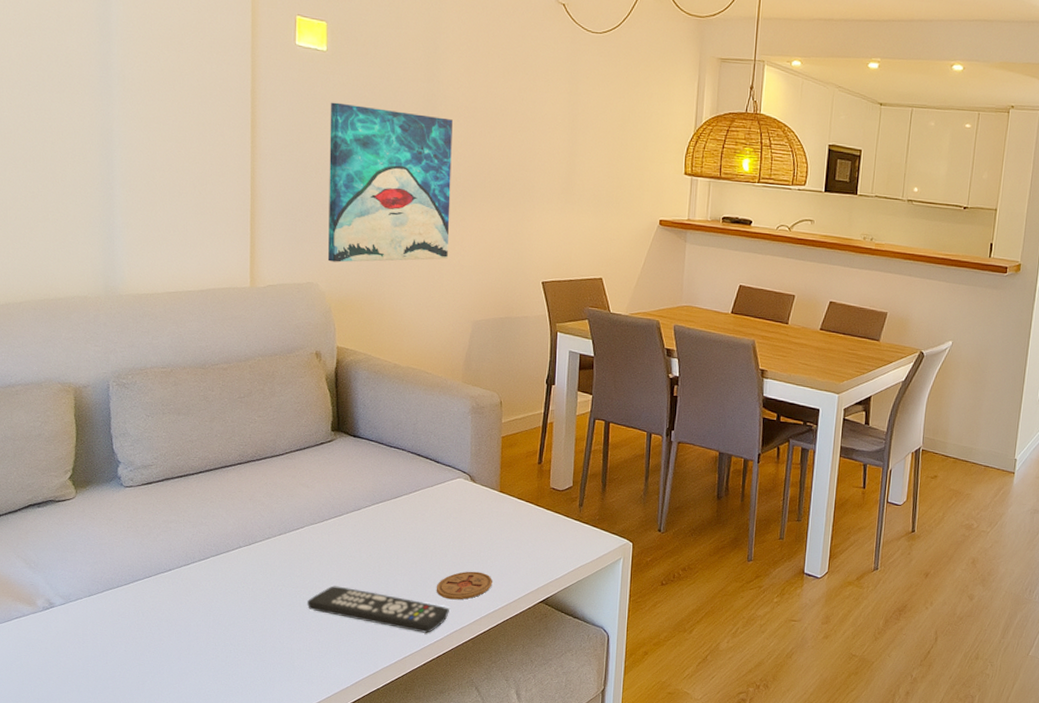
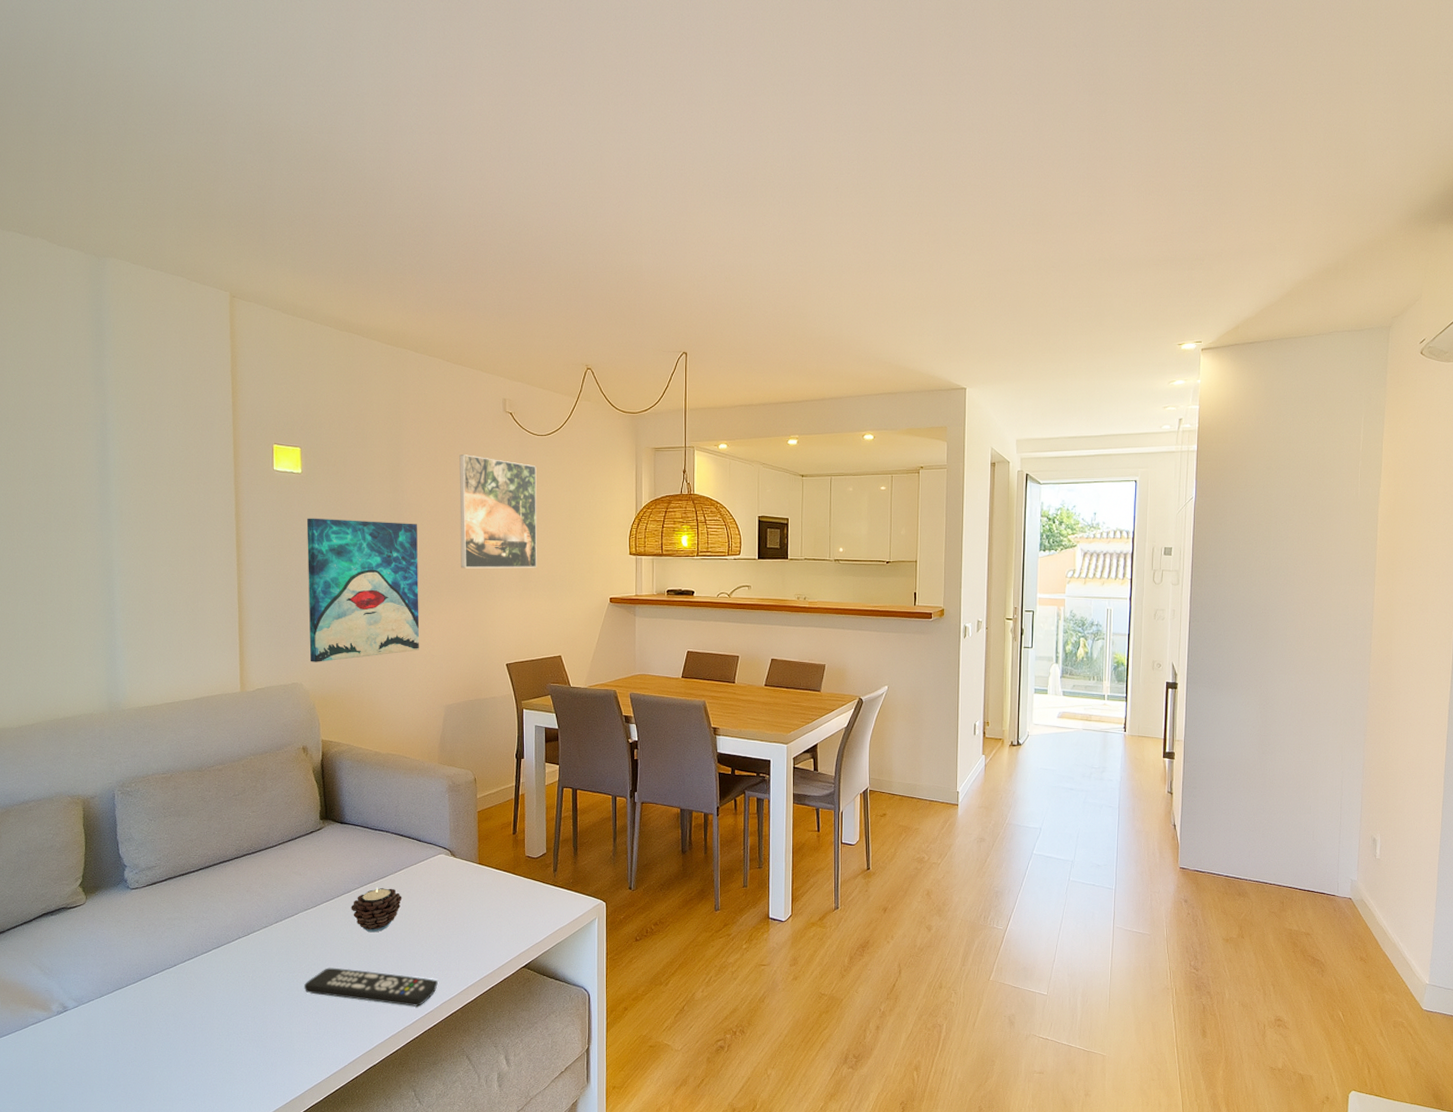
candle: none [360,507,416,554] -> present [351,887,402,933]
coaster: present [436,571,492,600] -> none [424,942,477,972]
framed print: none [498,46,589,180] -> present [459,455,537,569]

